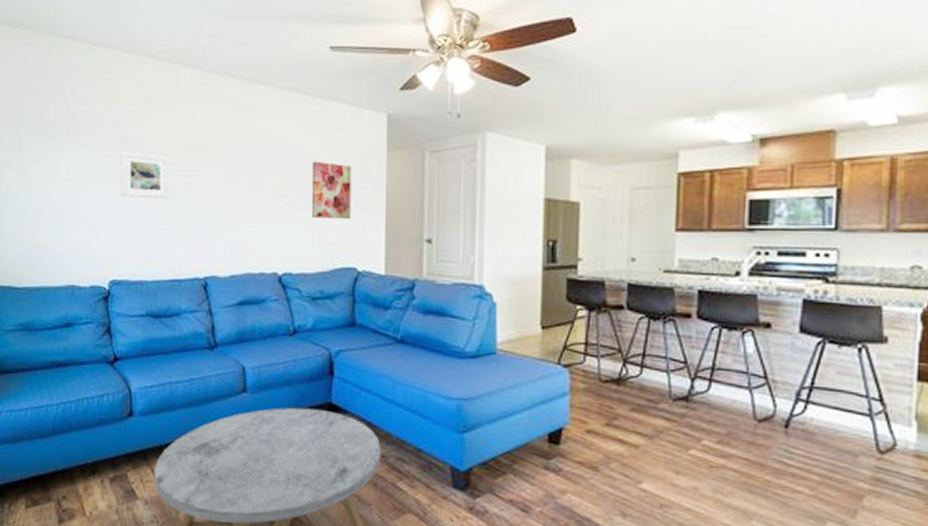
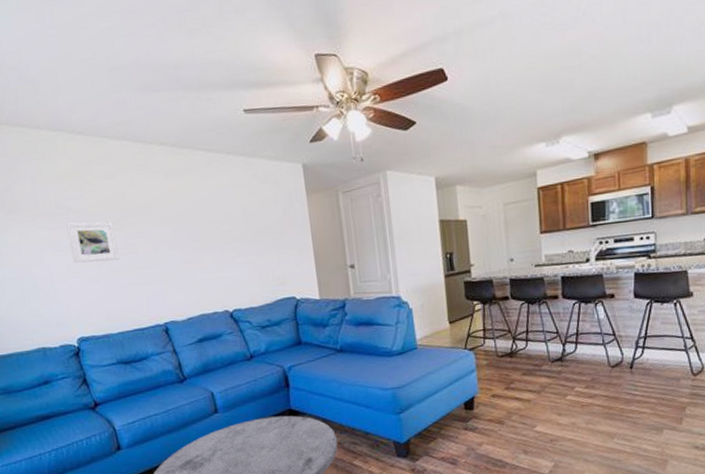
wall art: present [311,161,352,220] -> none [243,211,284,260]

